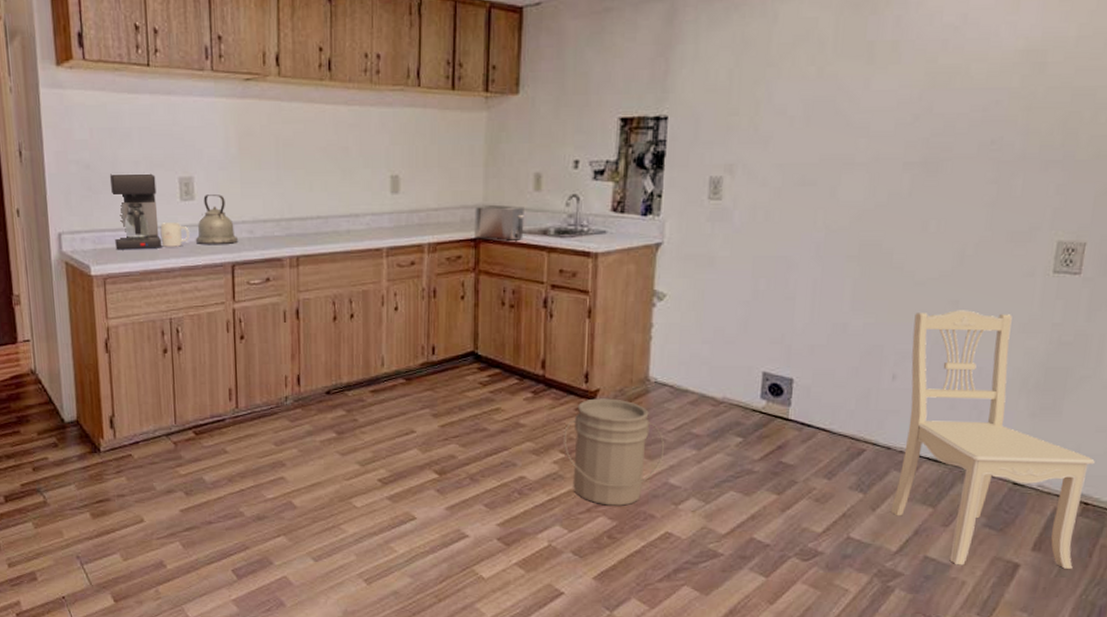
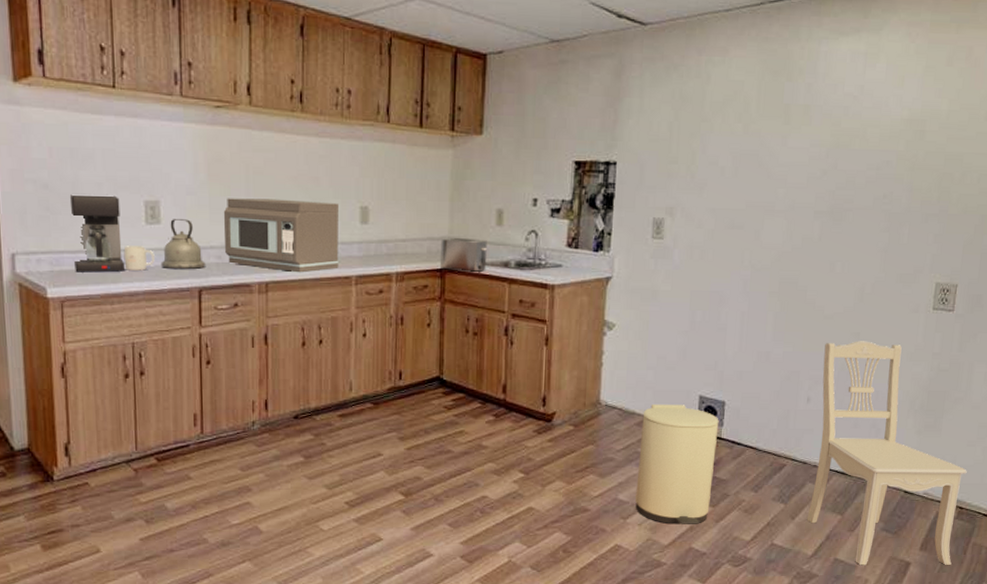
microwave: none [254,171,369,246] -> present [223,198,339,273]
bucket: present [563,398,664,506] -> none [523,421,614,521]
pedal bin: none [688,380,786,513] -> present [635,403,719,525]

